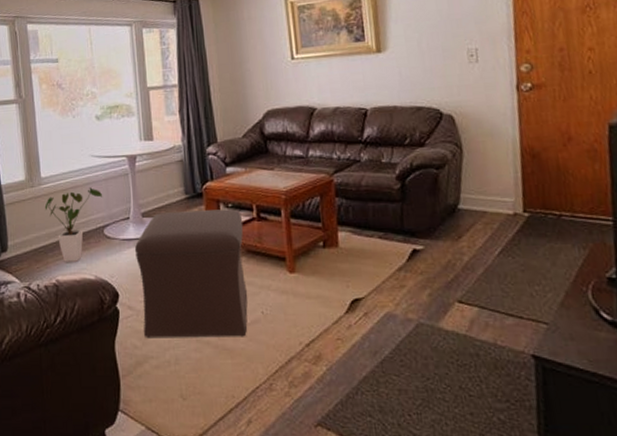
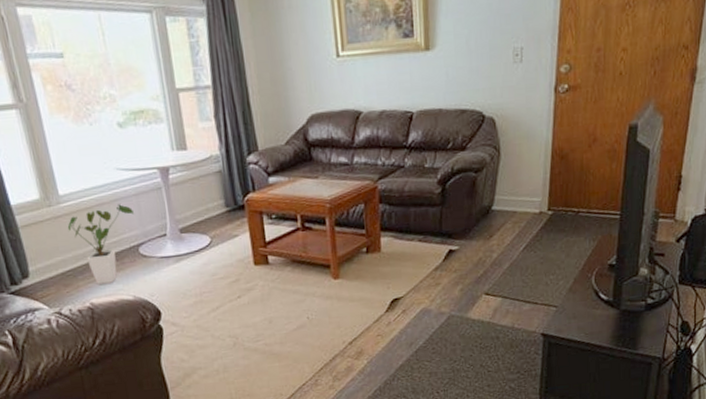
ottoman: present [134,209,248,337] -> none [174,220,294,351]

